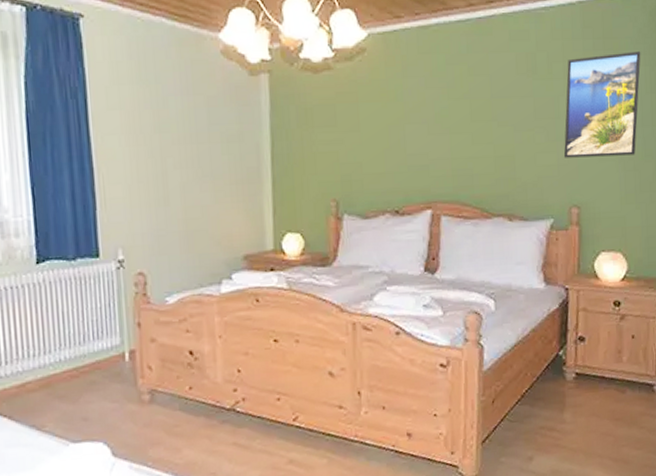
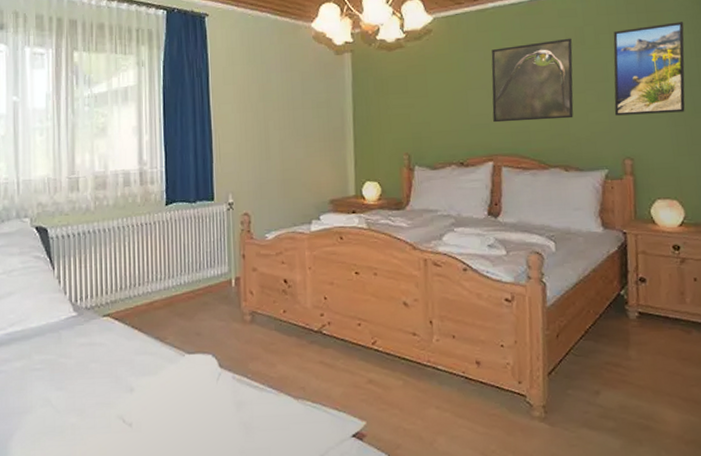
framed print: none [432,65,523,164] -> present [491,38,574,123]

